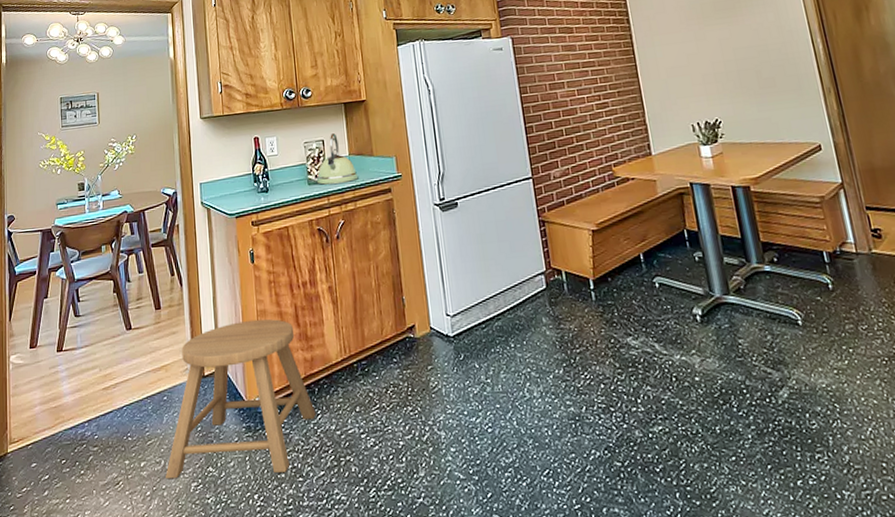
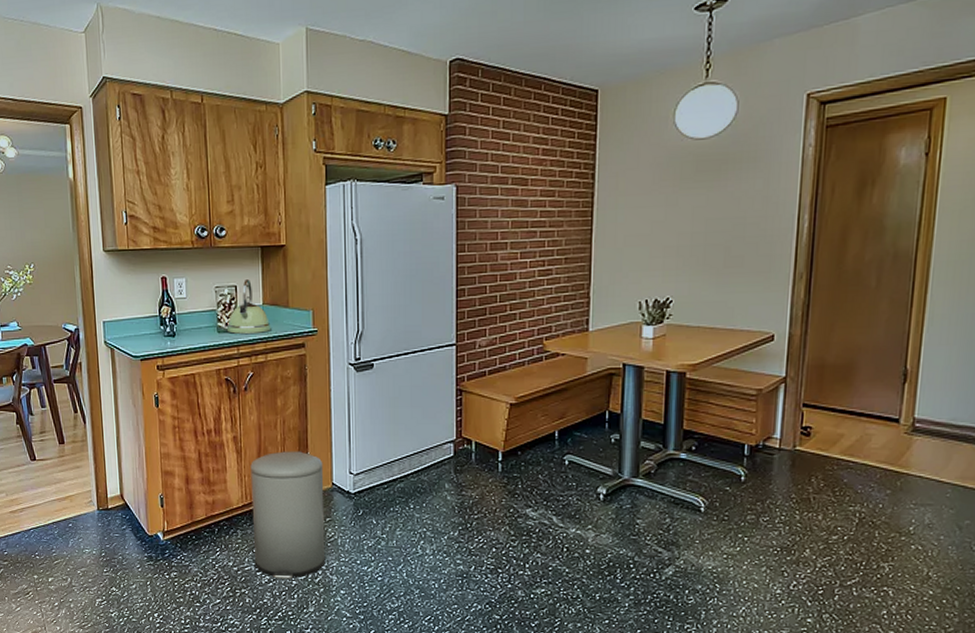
stool: present [165,319,316,480] -> none [72,461,215,597]
pedal bin: none [347,296,432,441] -> present [250,451,326,580]

